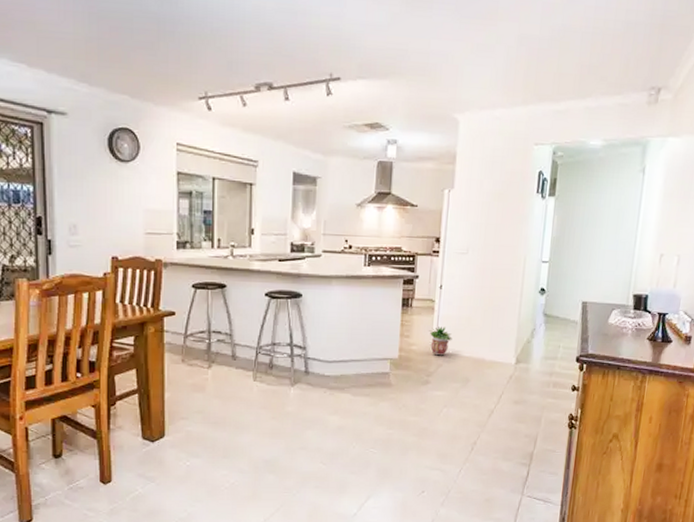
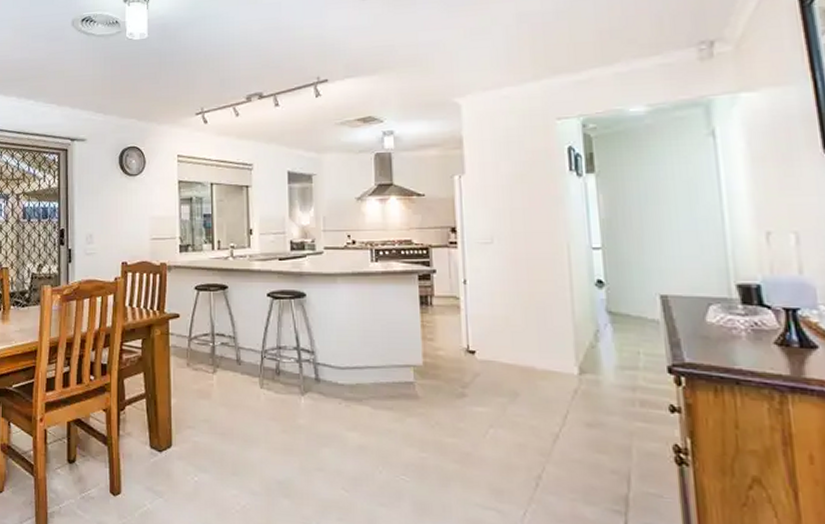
potted plant: present [429,327,453,356] -> none [457,328,488,363]

